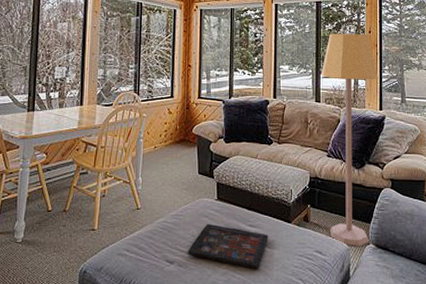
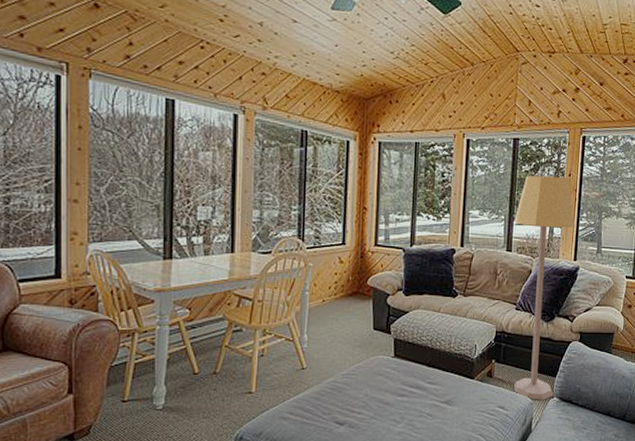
decorative tray: present [188,223,268,269] -> none [360,382,449,427]

